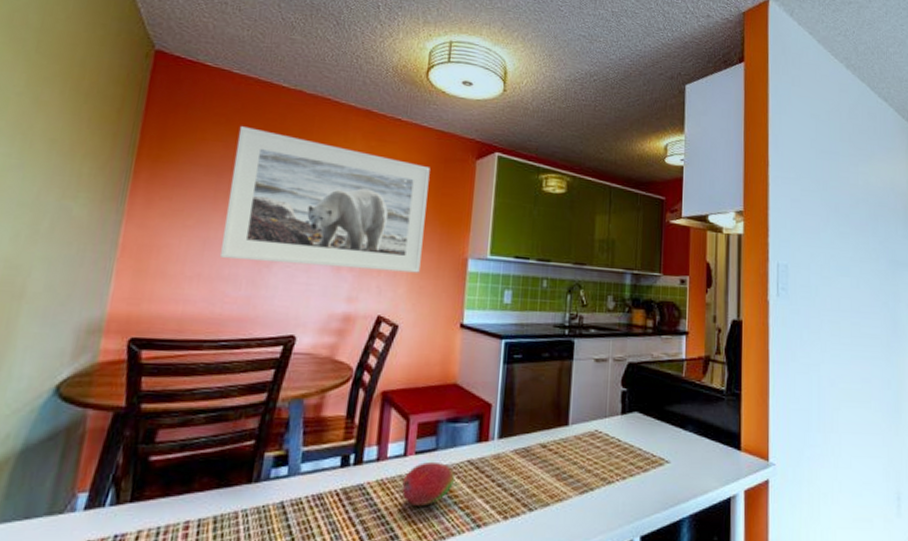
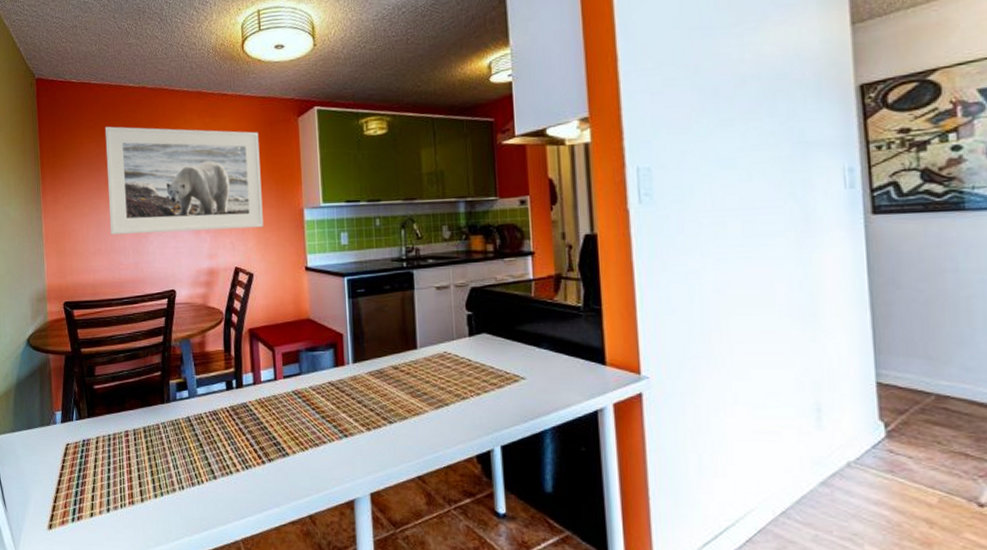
fruit: present [401,461,455,506] -> none [277,383,319,419]

